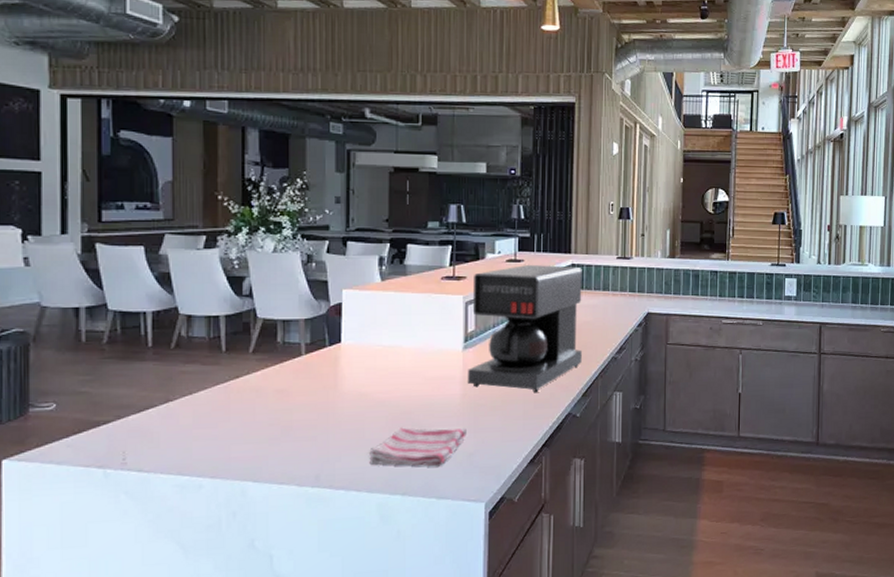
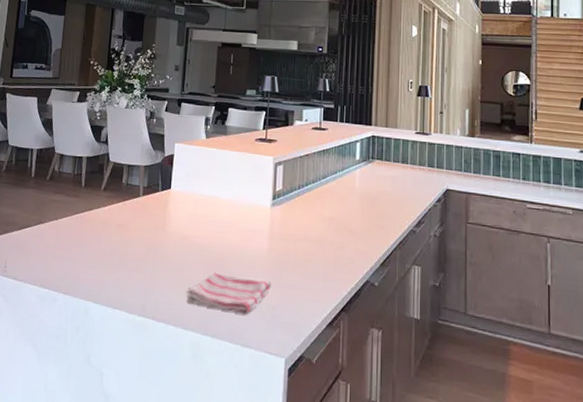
coffee maker: present [468,264,582,393] -> none [274,133,382,257]

